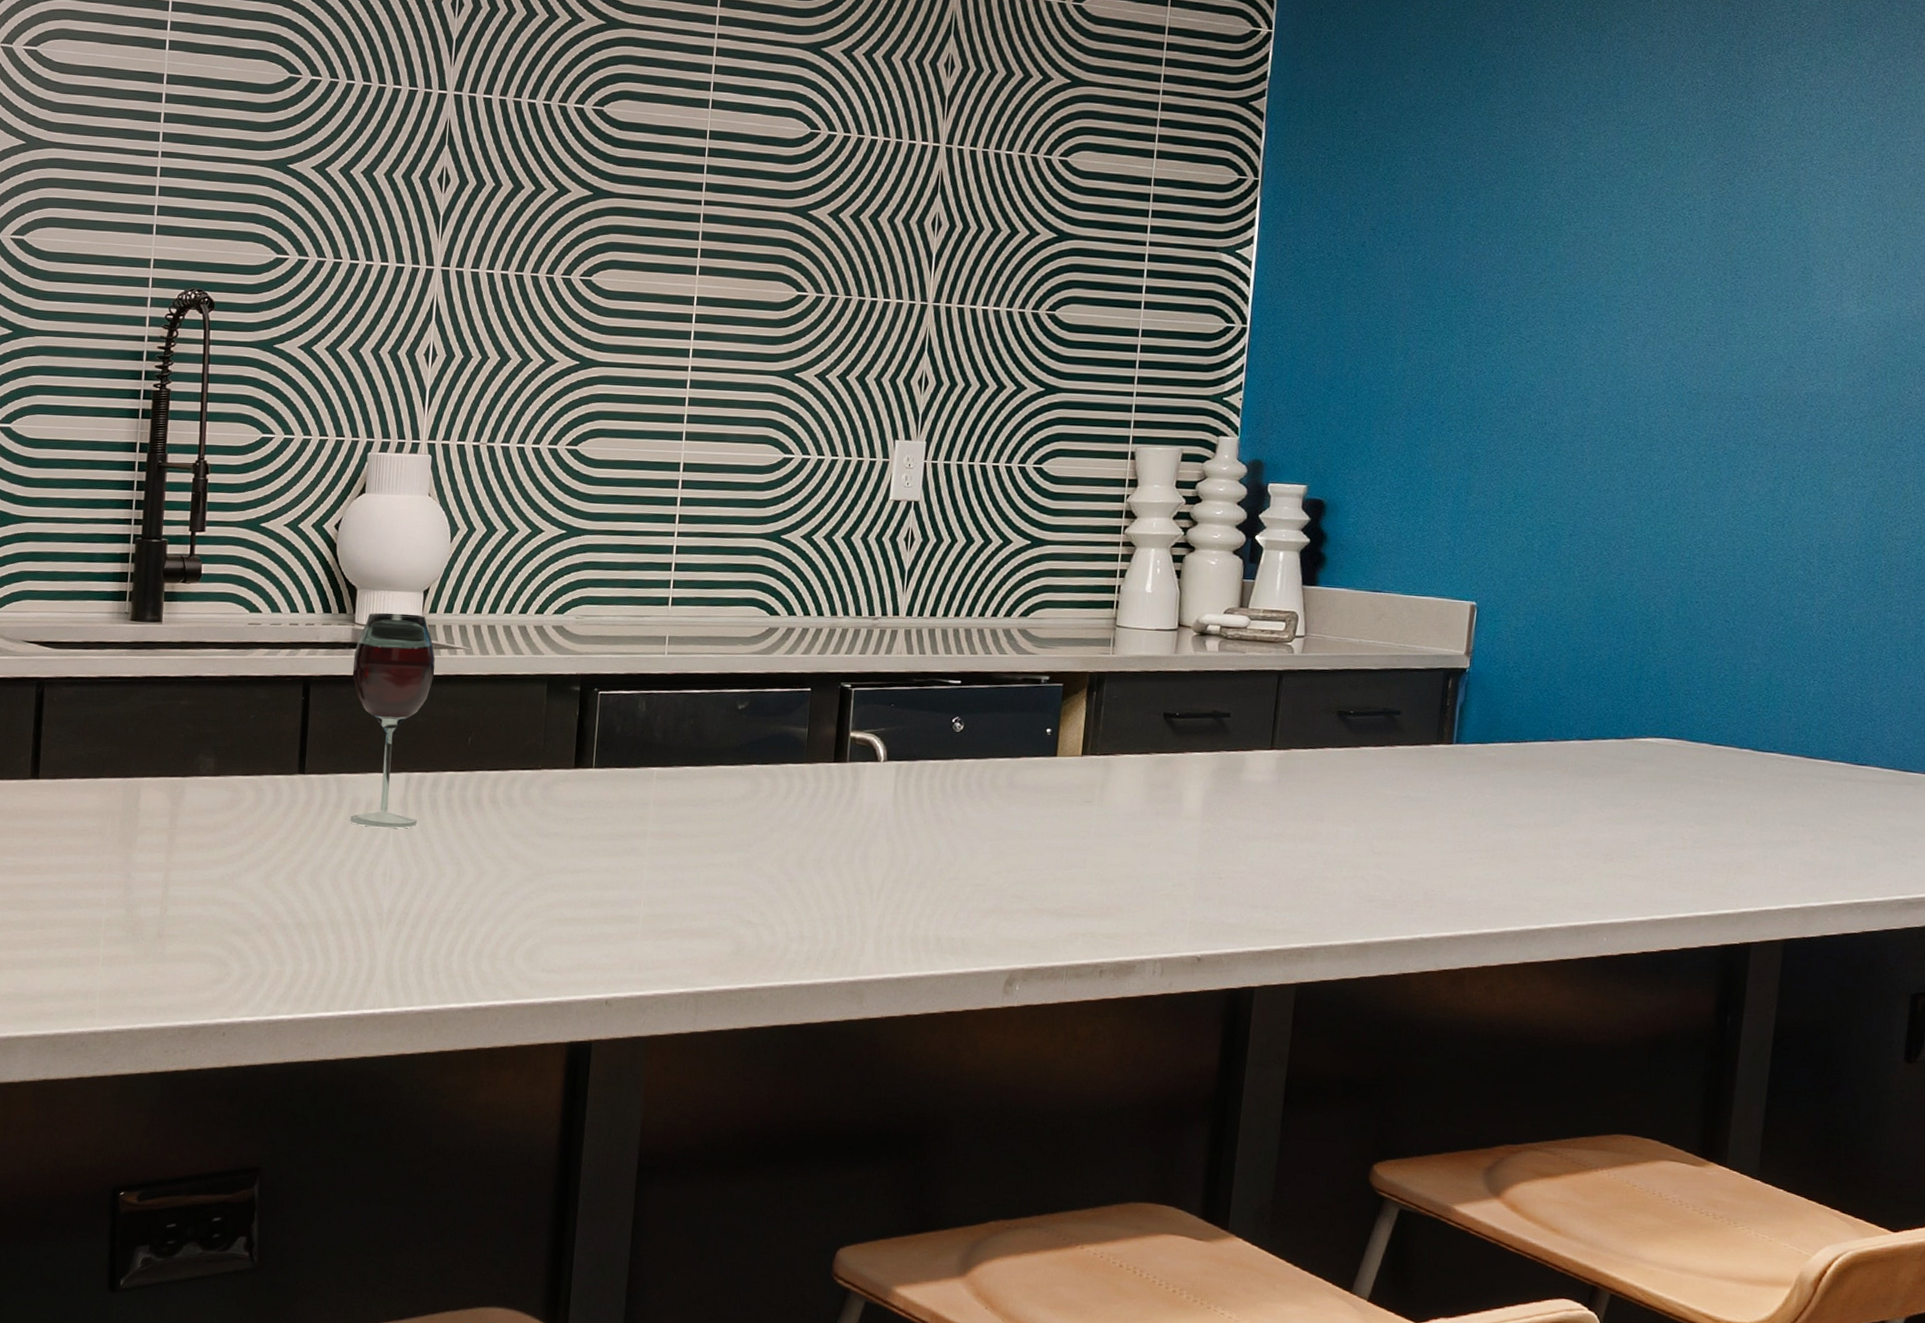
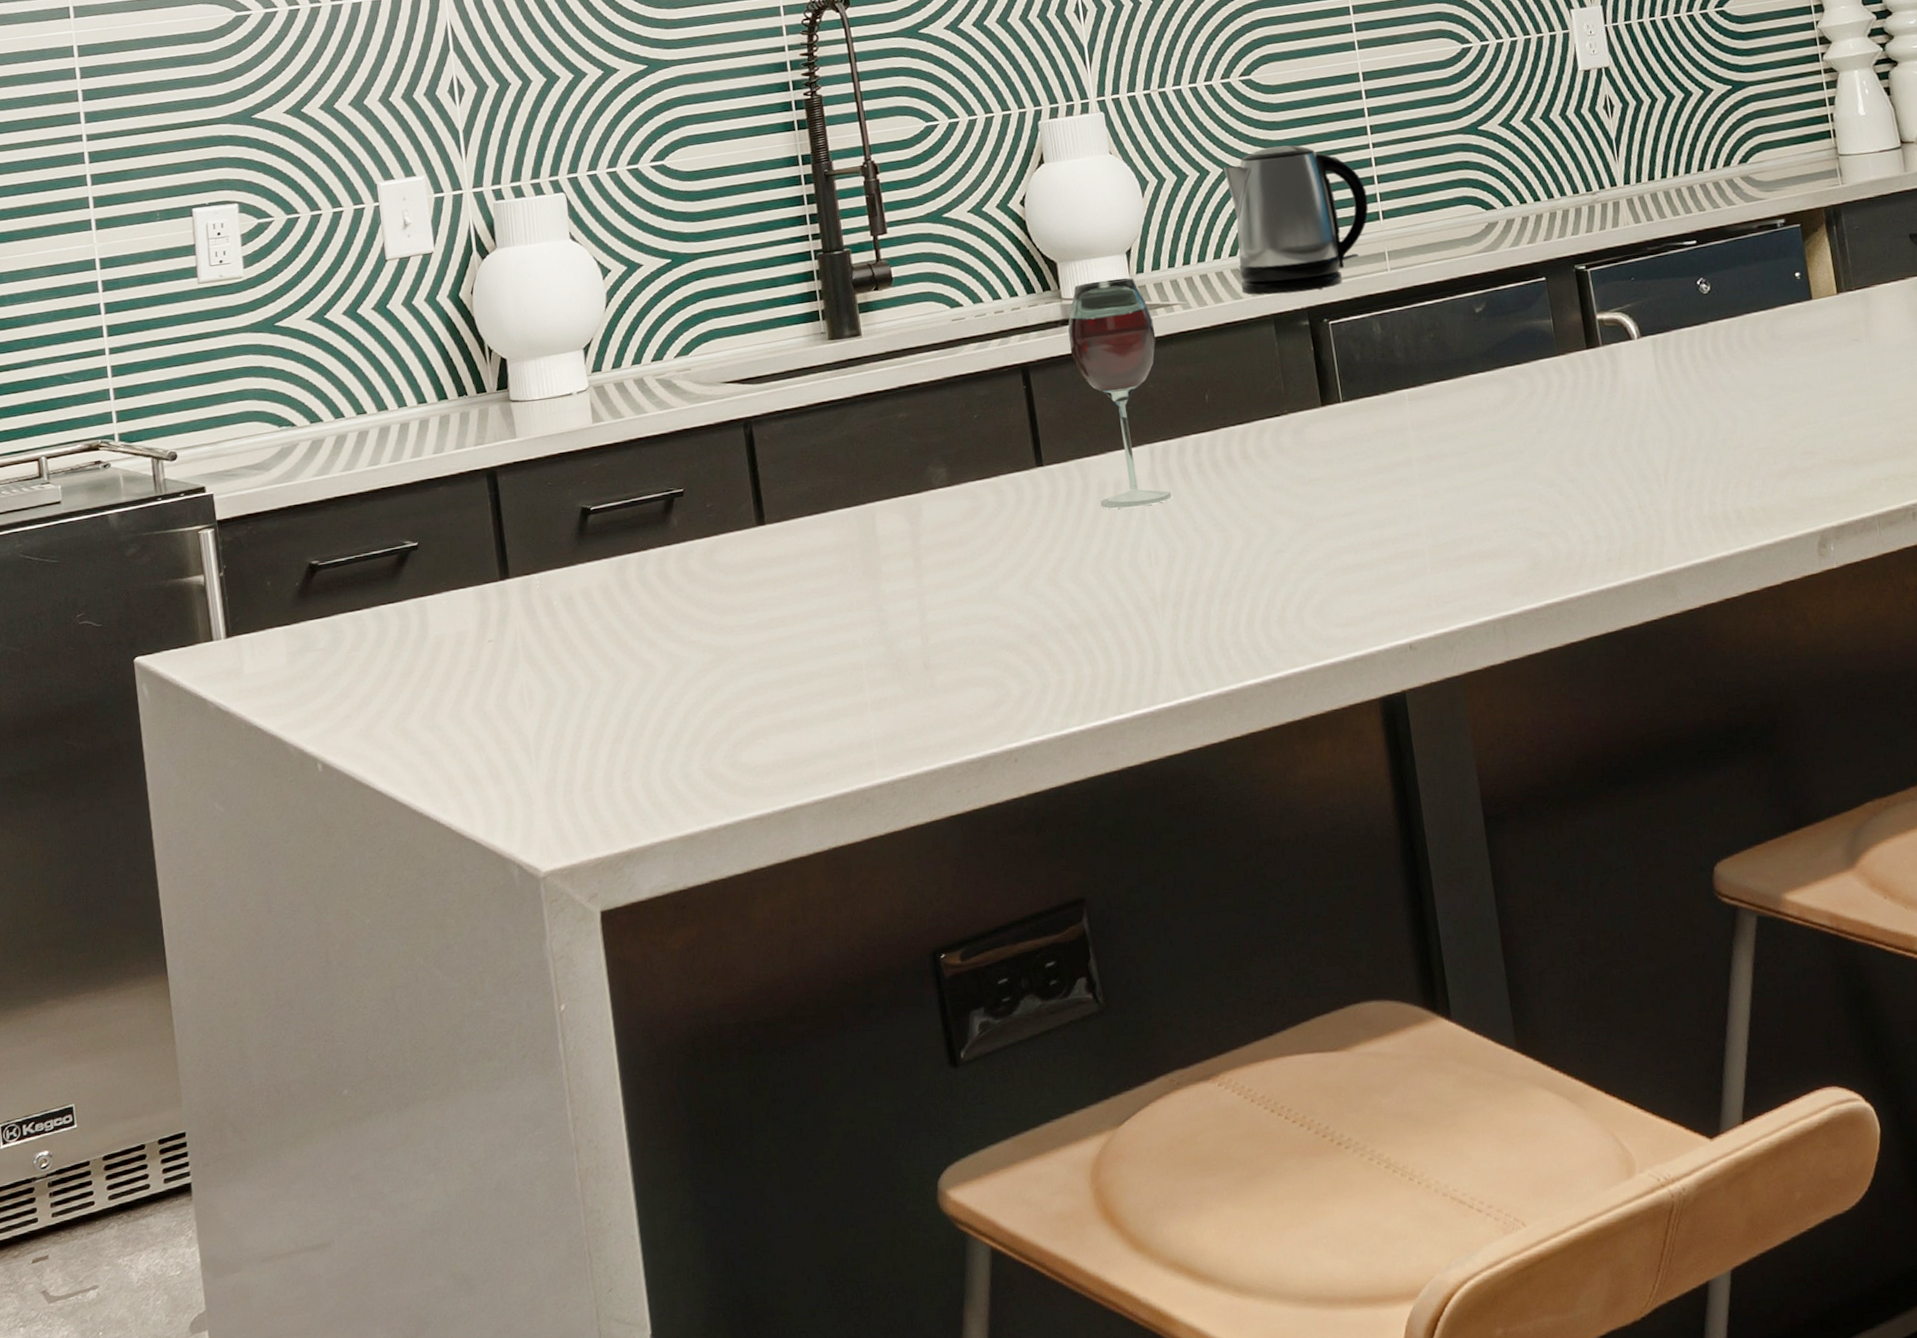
kettle: none [524,517,662,661] -> present [1224,145,1369,296]

